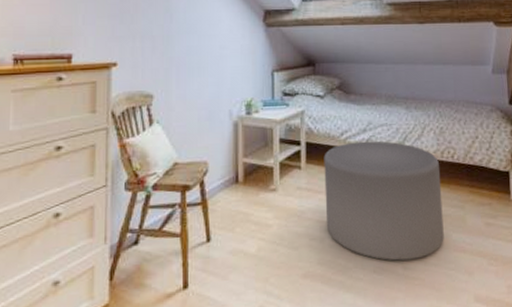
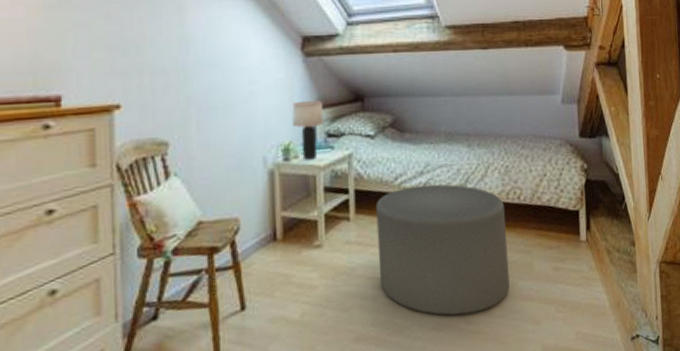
table lamp: none [254,65,281,115] -> present [292,101,324,160]

